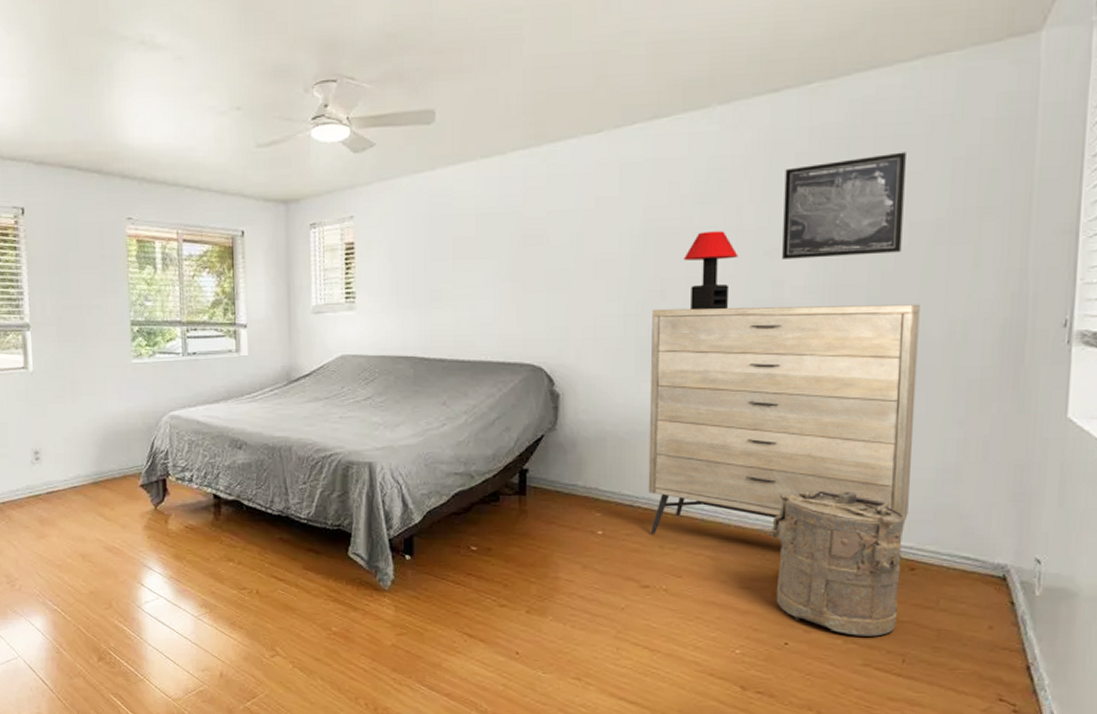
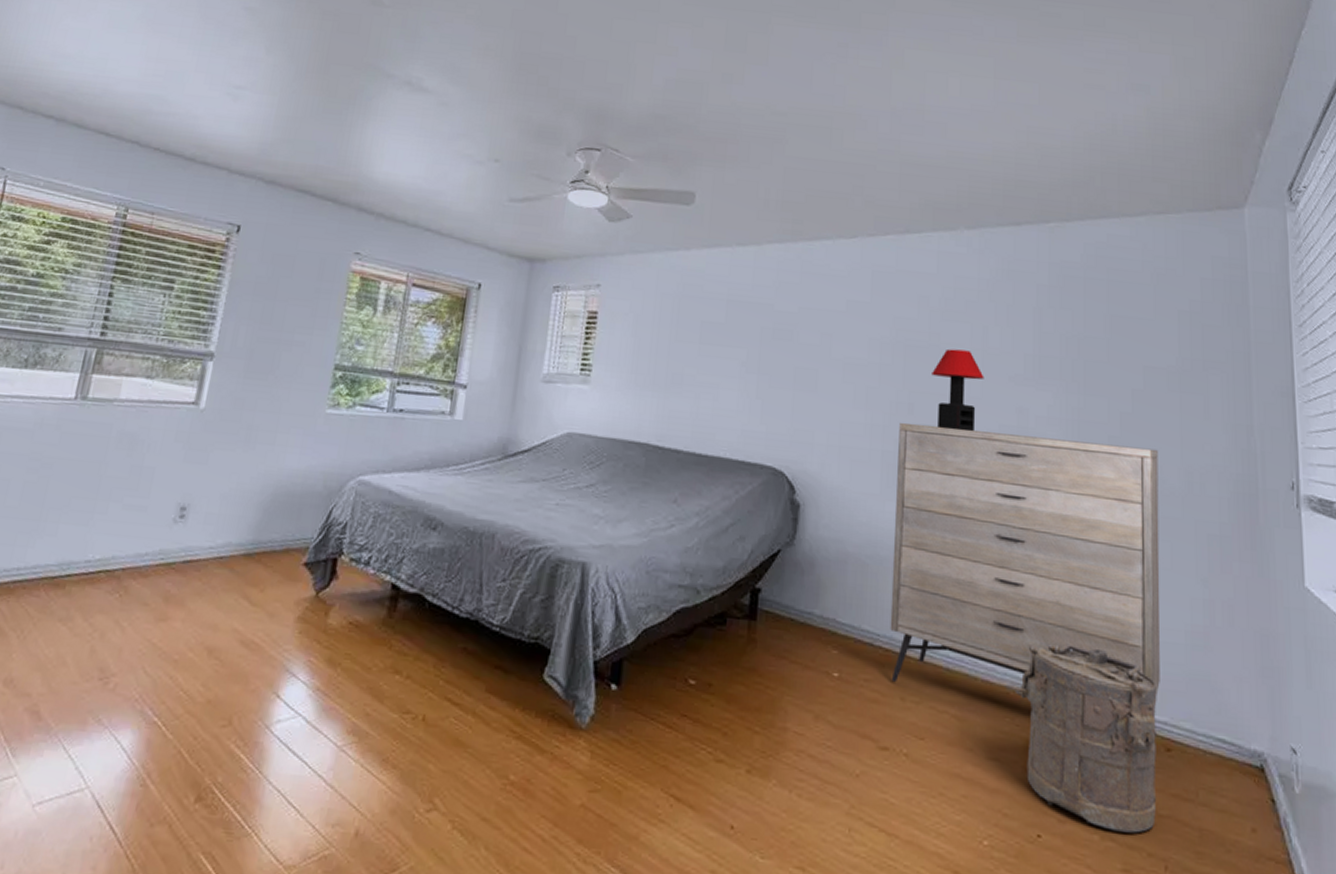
wall art: present [782,152,906,259] -> none [1026,297,1137,395]

